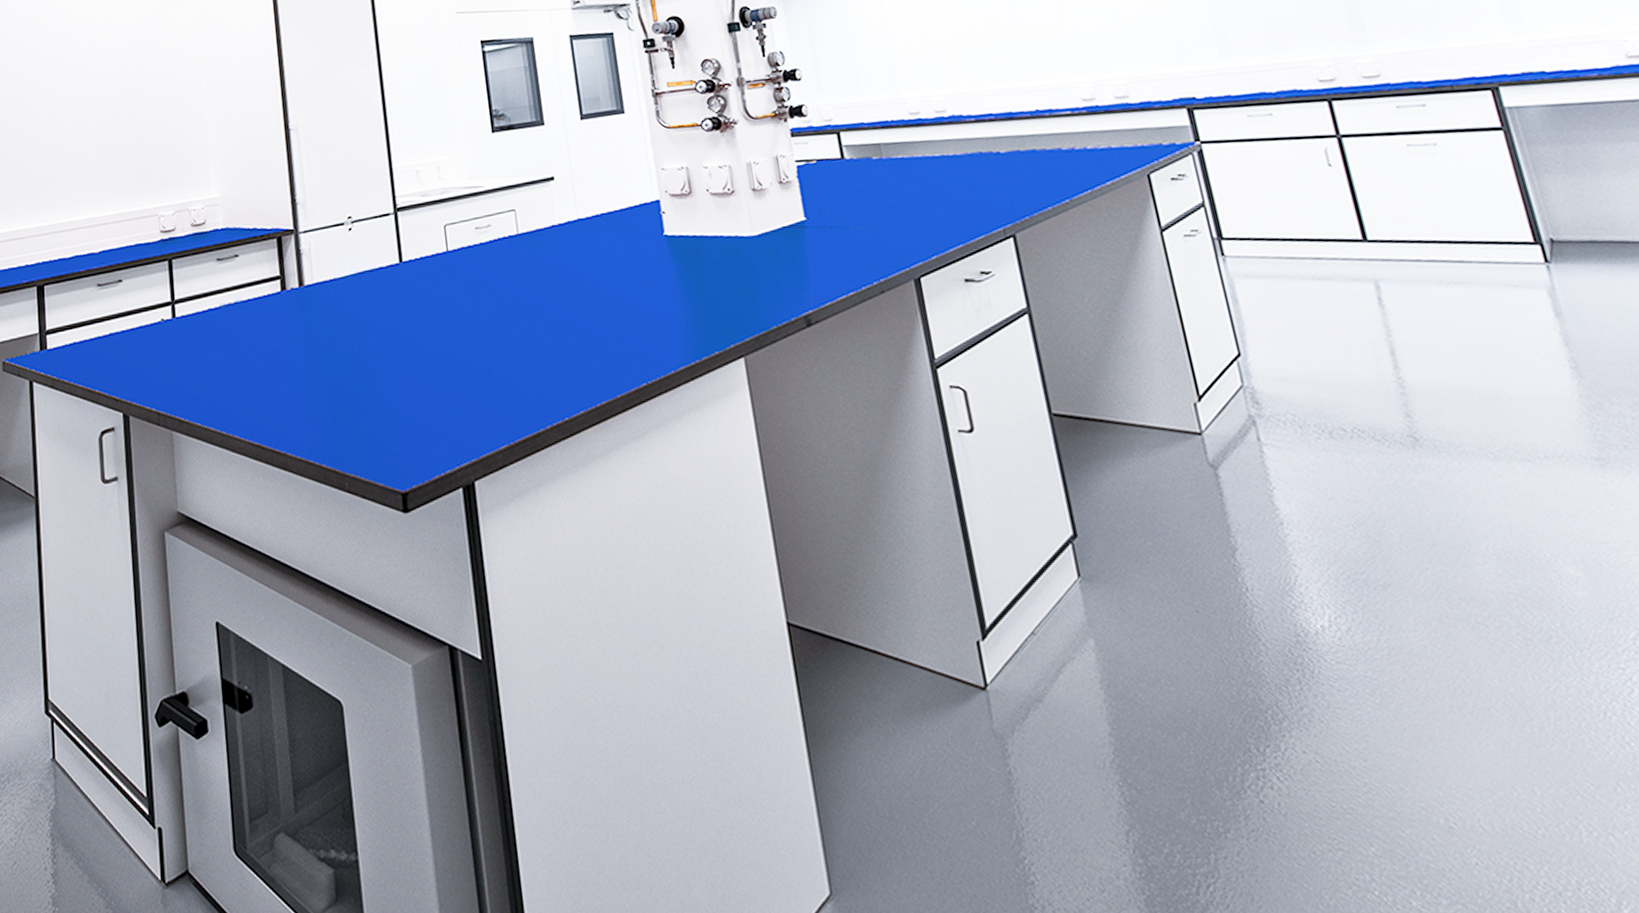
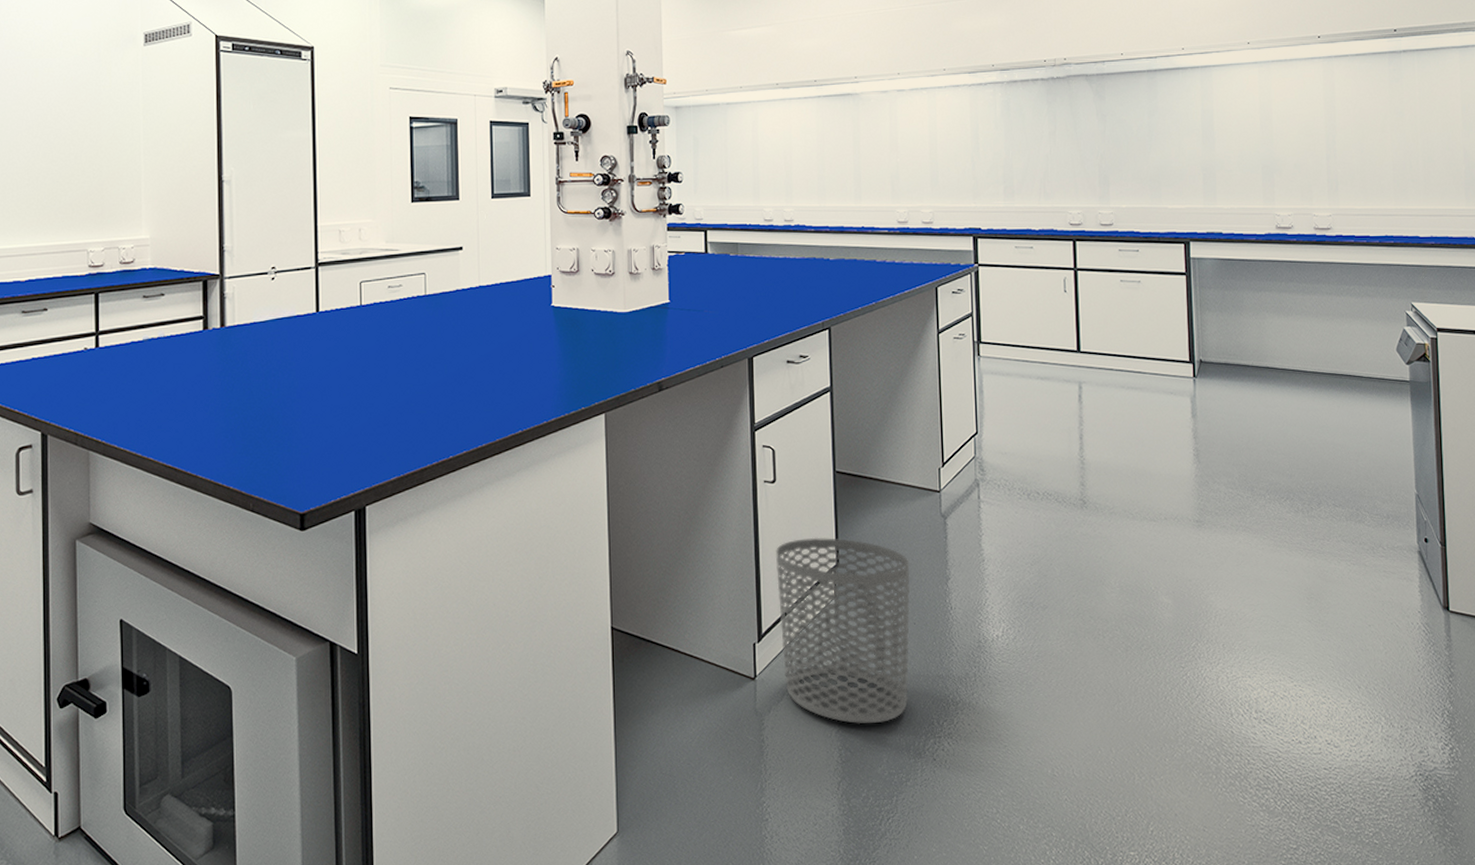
waste bin: none [988,499,1207,751] -> present [776,537,910,725]

